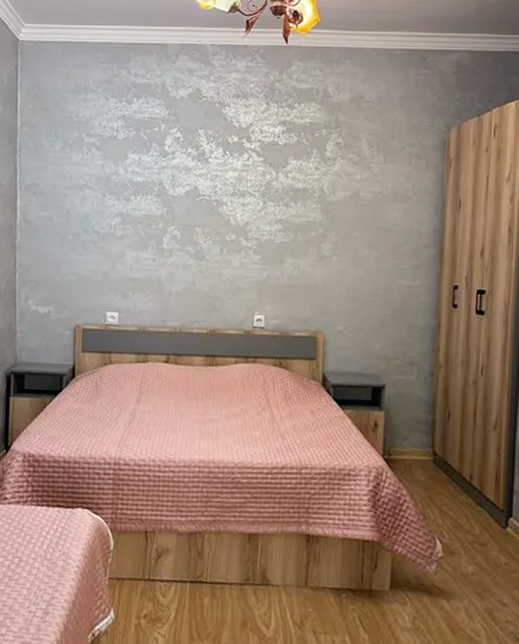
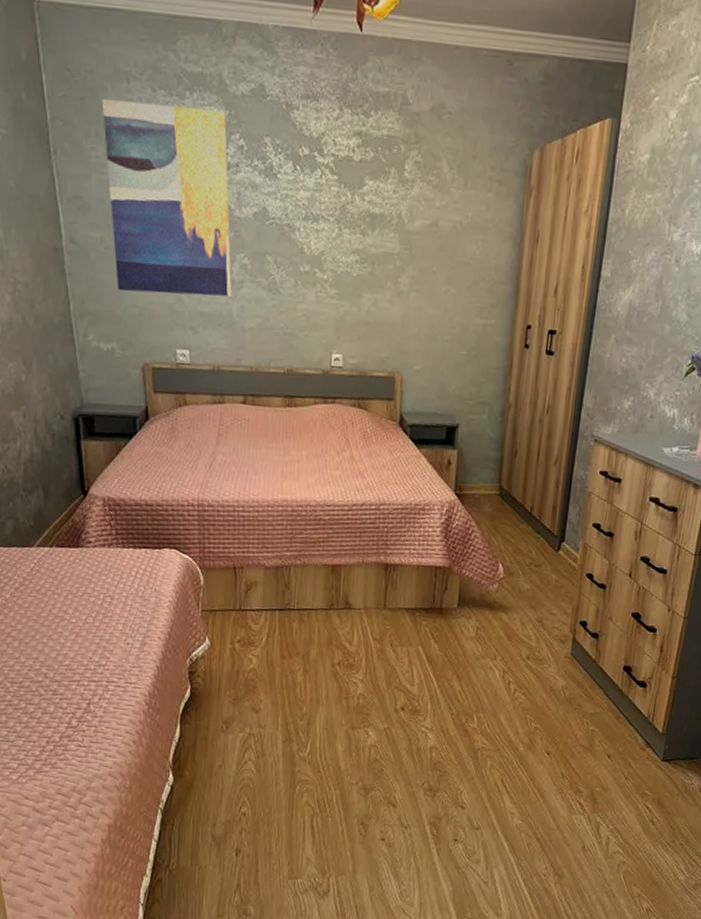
wall art: none [59,108,166,264] -> present [101,99,232,297]

